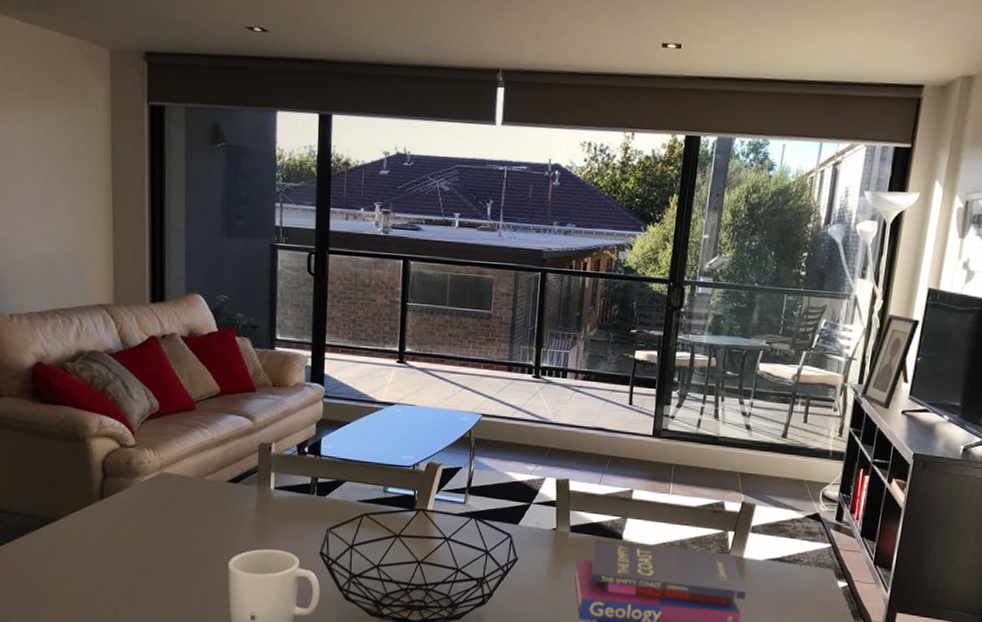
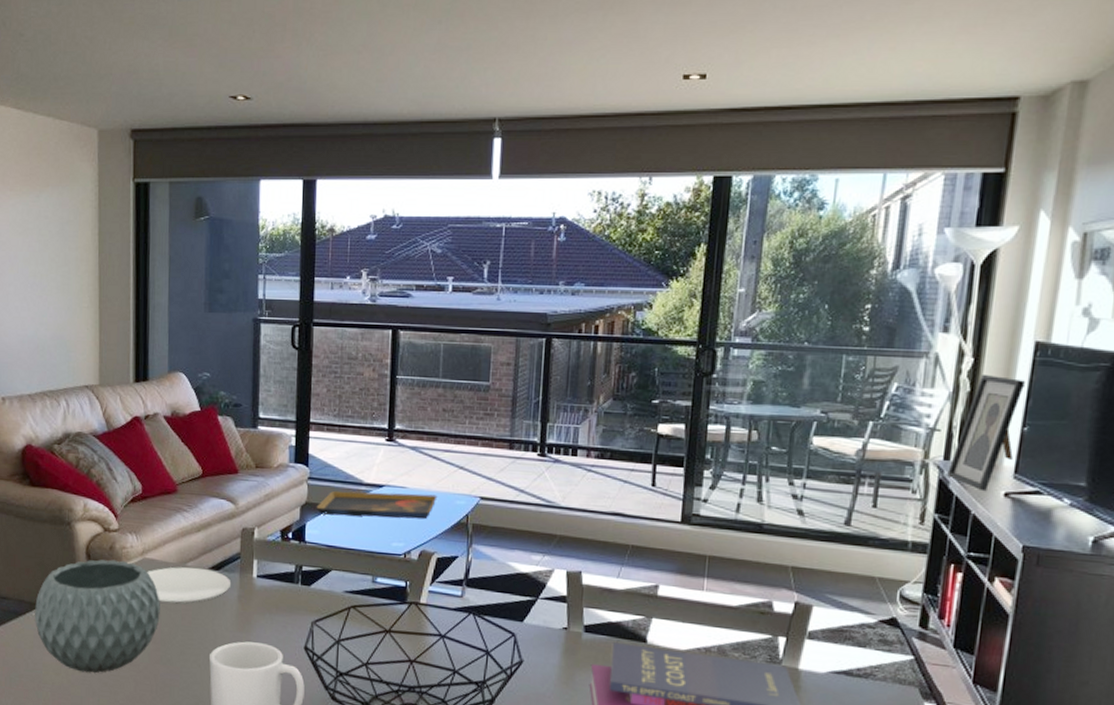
bowl: none [49,474,179,584] -> present [35,559,160,674]
plate: none [165,480,250,516] -> present [147,567,232,604]
decorative tray: none [331,408,444,434] -> present [316,490,438,519]

